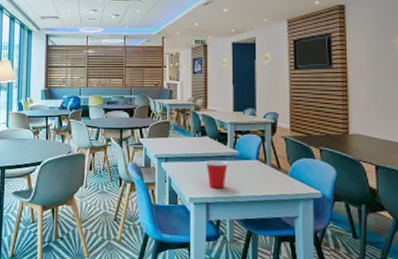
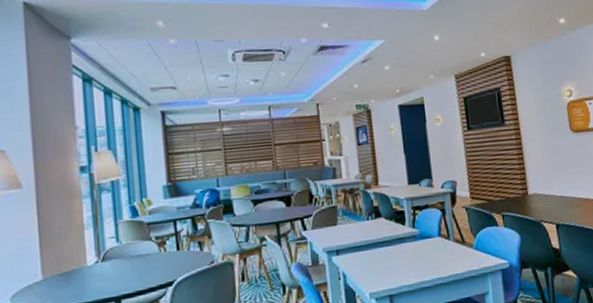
cup: present [205,160,229,189] -> none [382,243,410,277]

